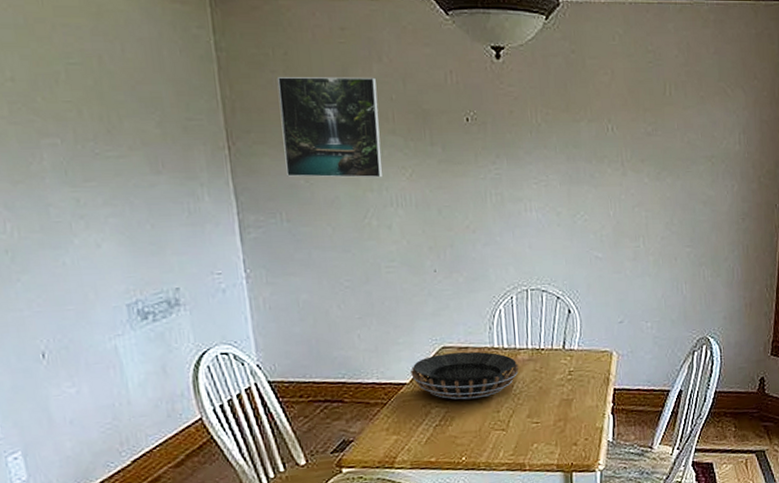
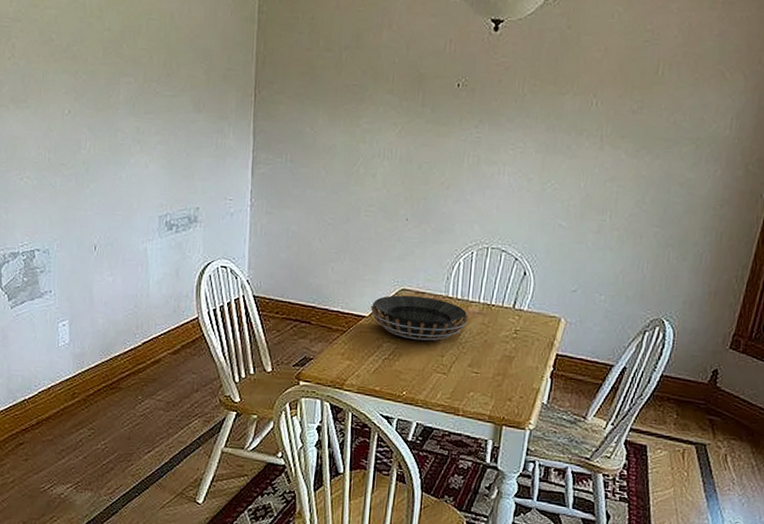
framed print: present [277,77,383,178] -> none [297,38,383,132]

